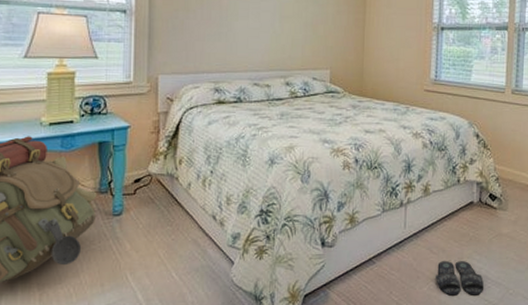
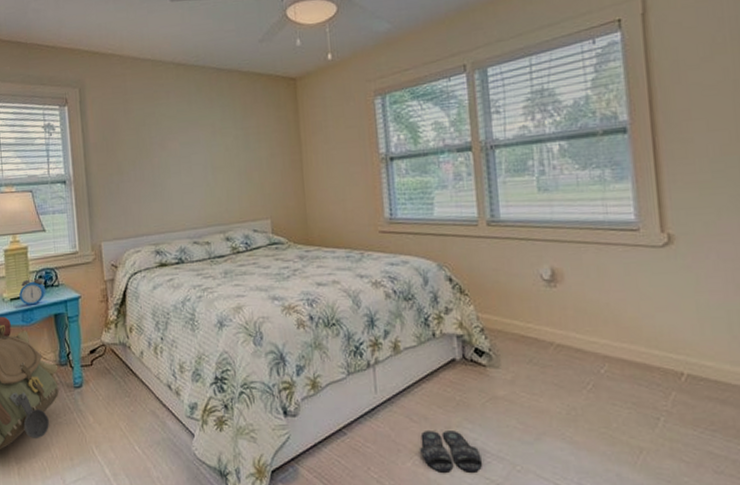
alarm clock: none [61,105,92,131] -> present [19,278,46,305]

